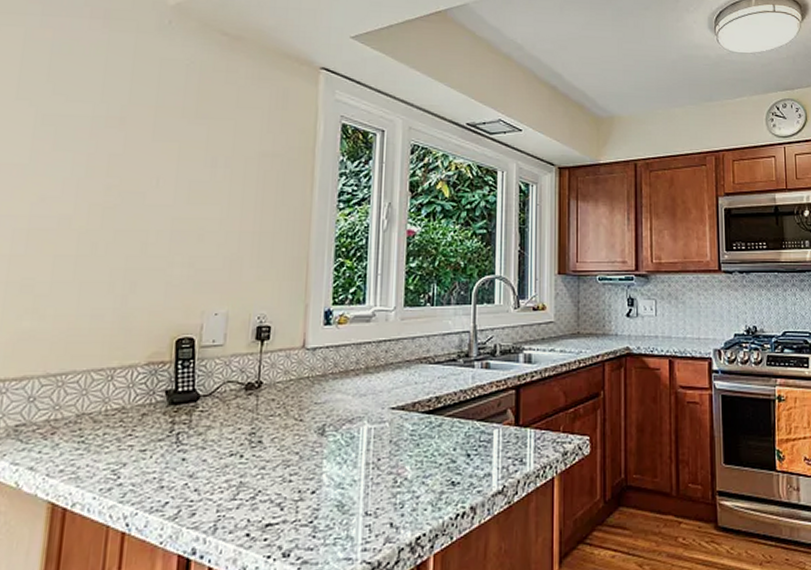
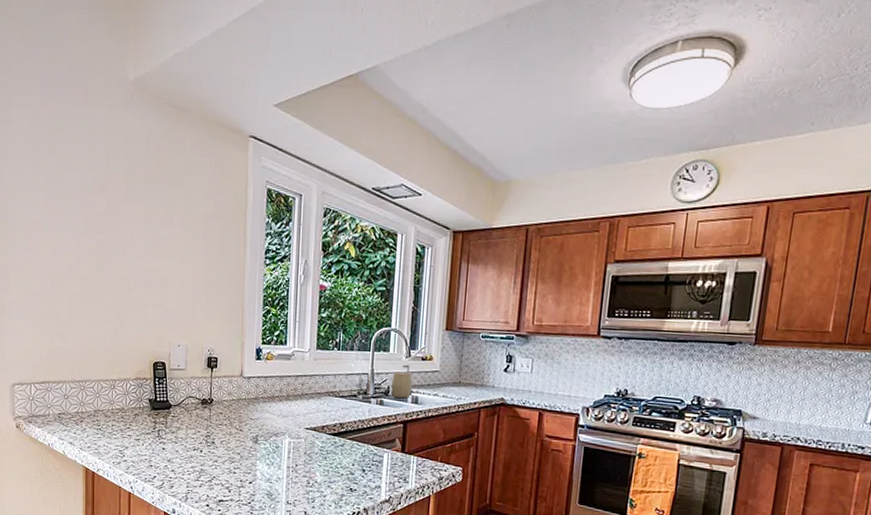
soap dispenser: none [498,317,523,357] -> present [391,364,413,398]

